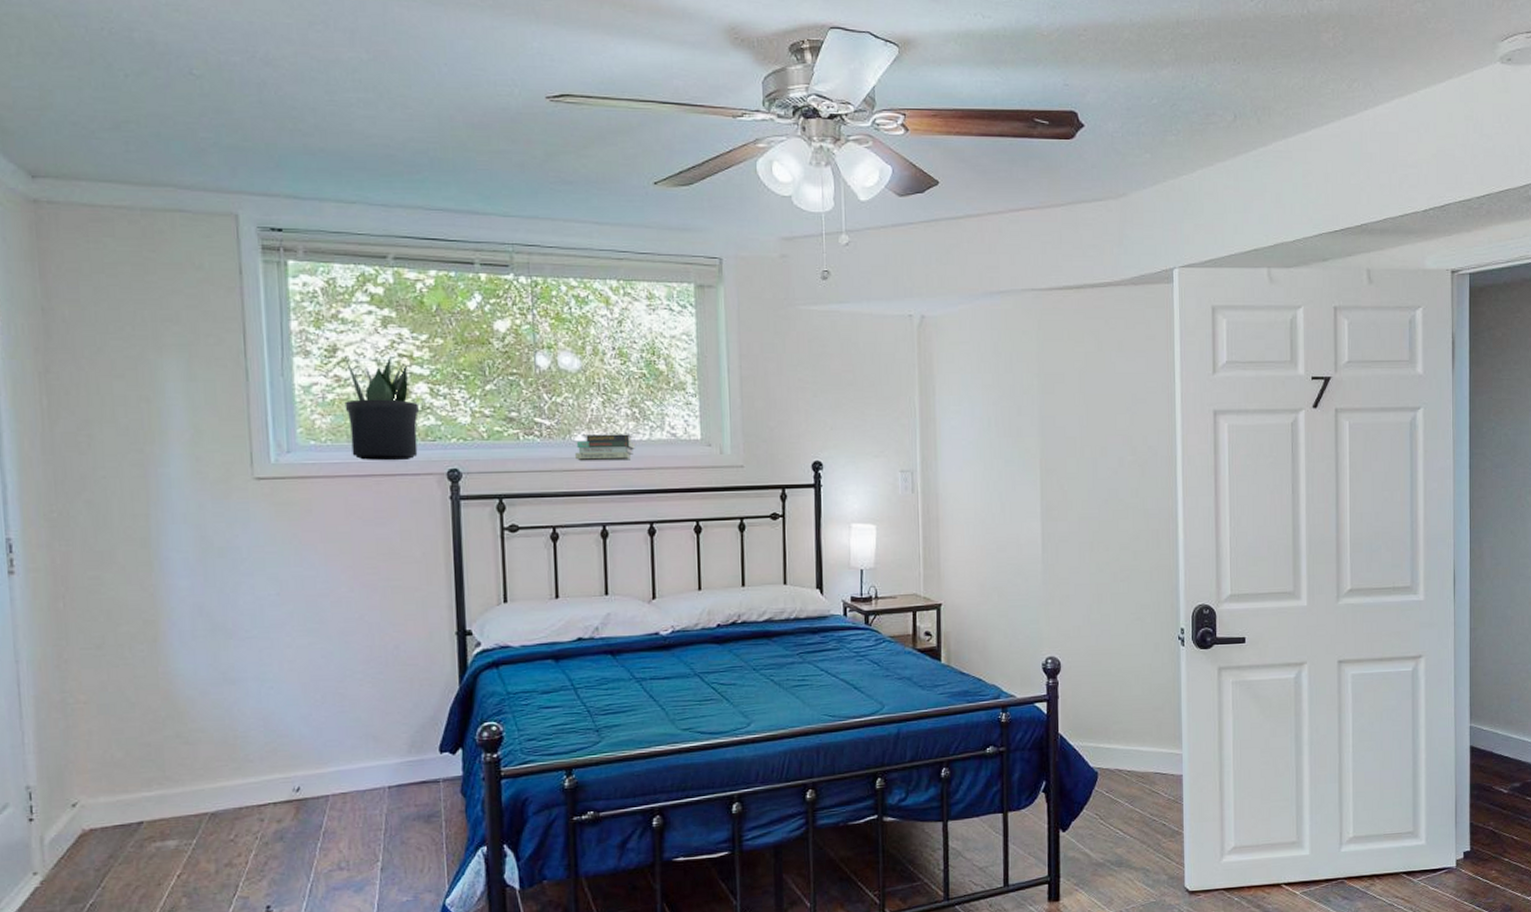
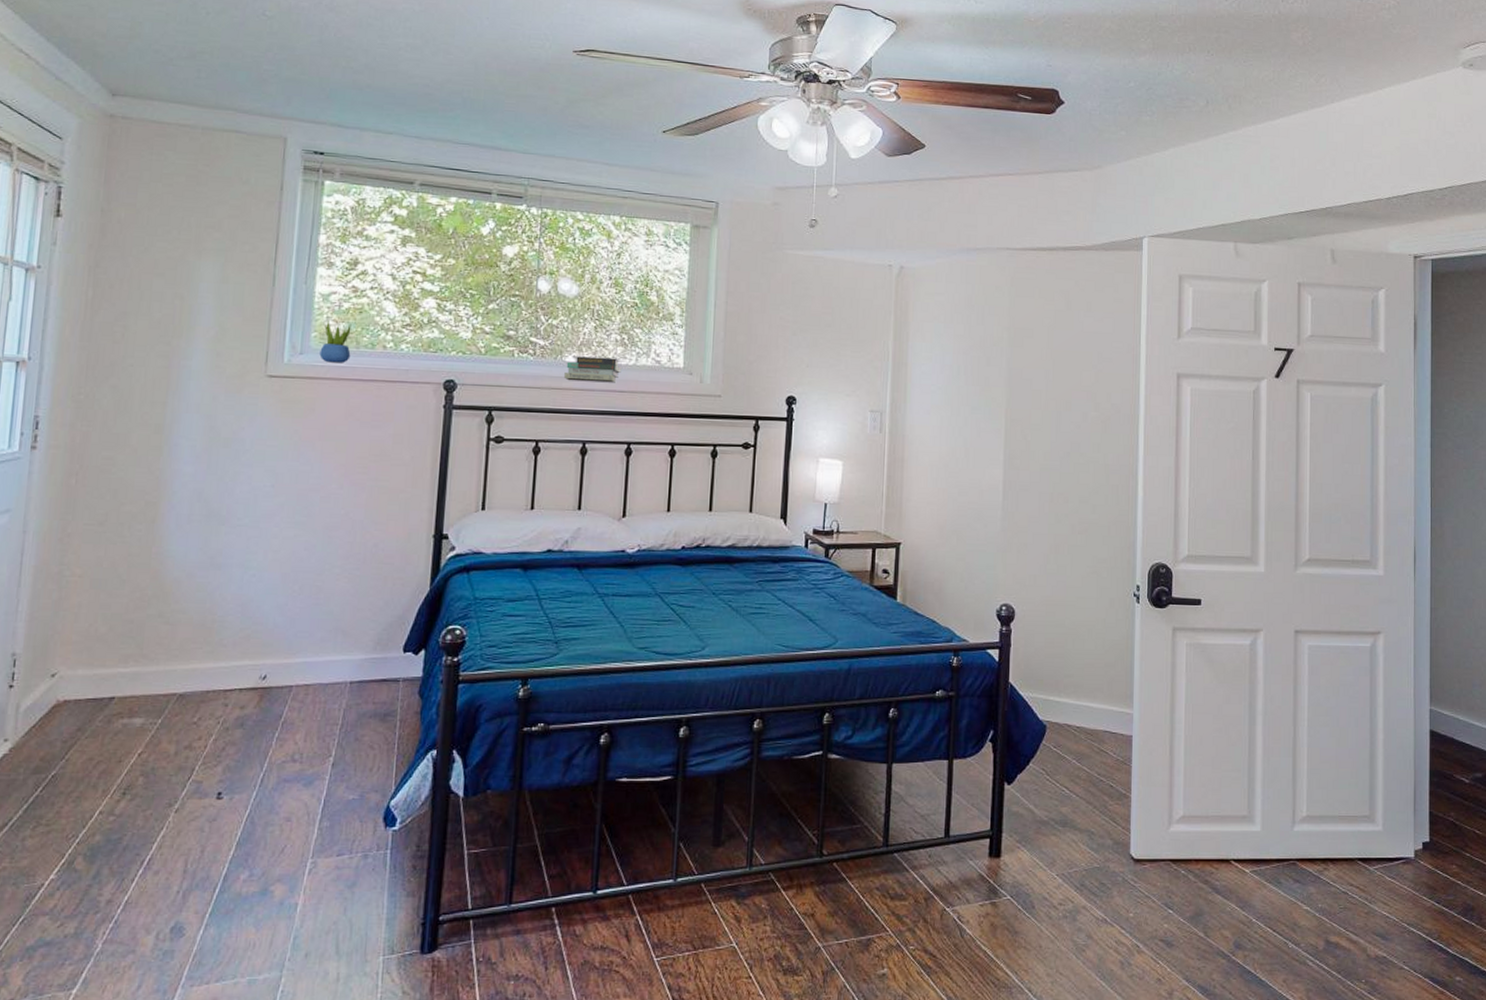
succulent plant: none [308,414,343,460] -> present [319,321,352,363]
planter: present [344,355,420,461] -> none [358,270,426,369]

